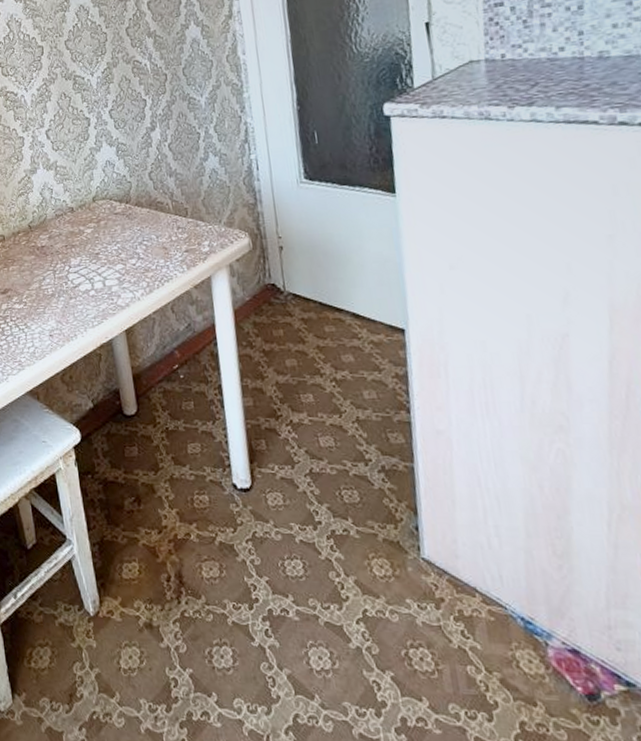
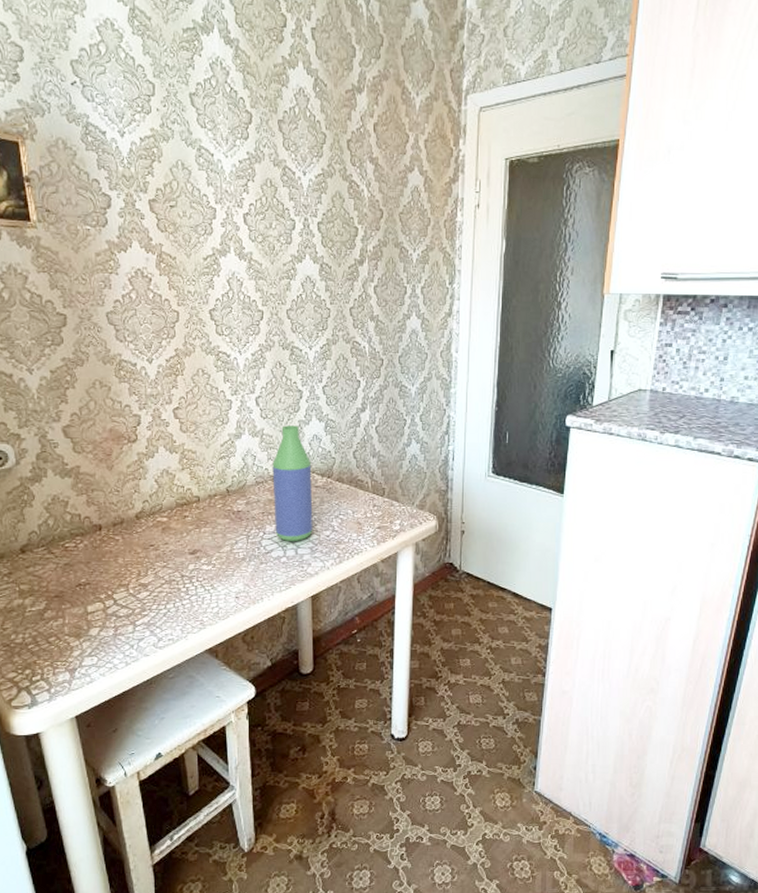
bottle: none [69,153,118,273] -> present [272,425,313,541]

